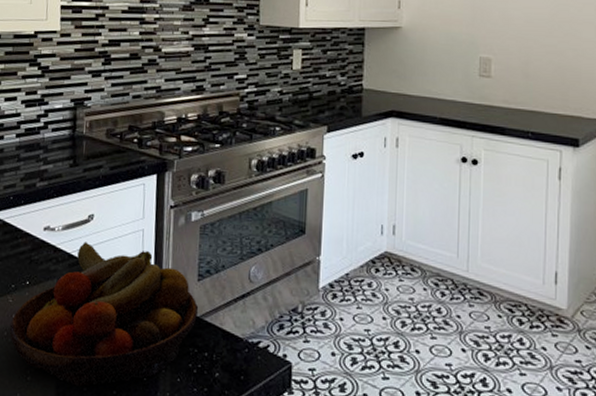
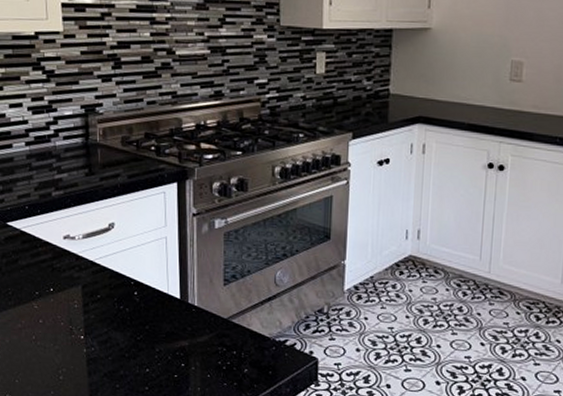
fruit bowl: present [9,241,199,387] -> none [37,249,226,384]

